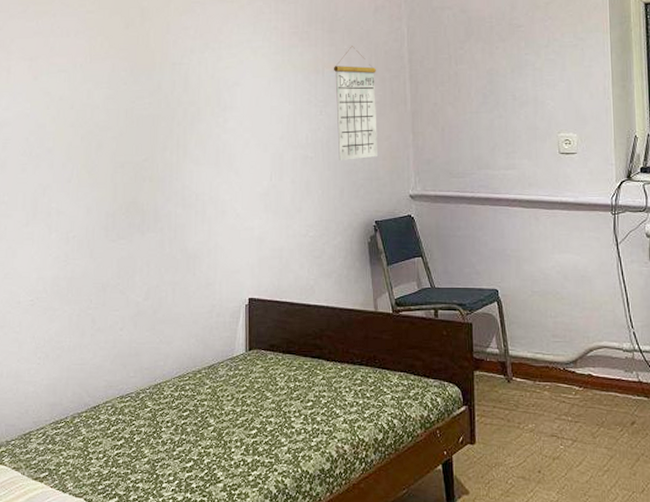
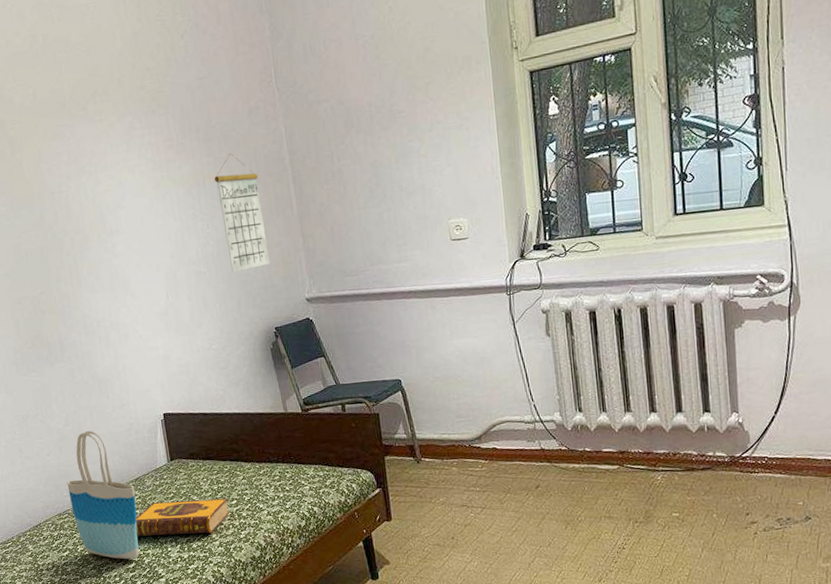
tote bag: none [135,307,206,457] -> present [67,430,140,560]
hardback book: none [199,395,304,437] -> present [135,498,230,537]

